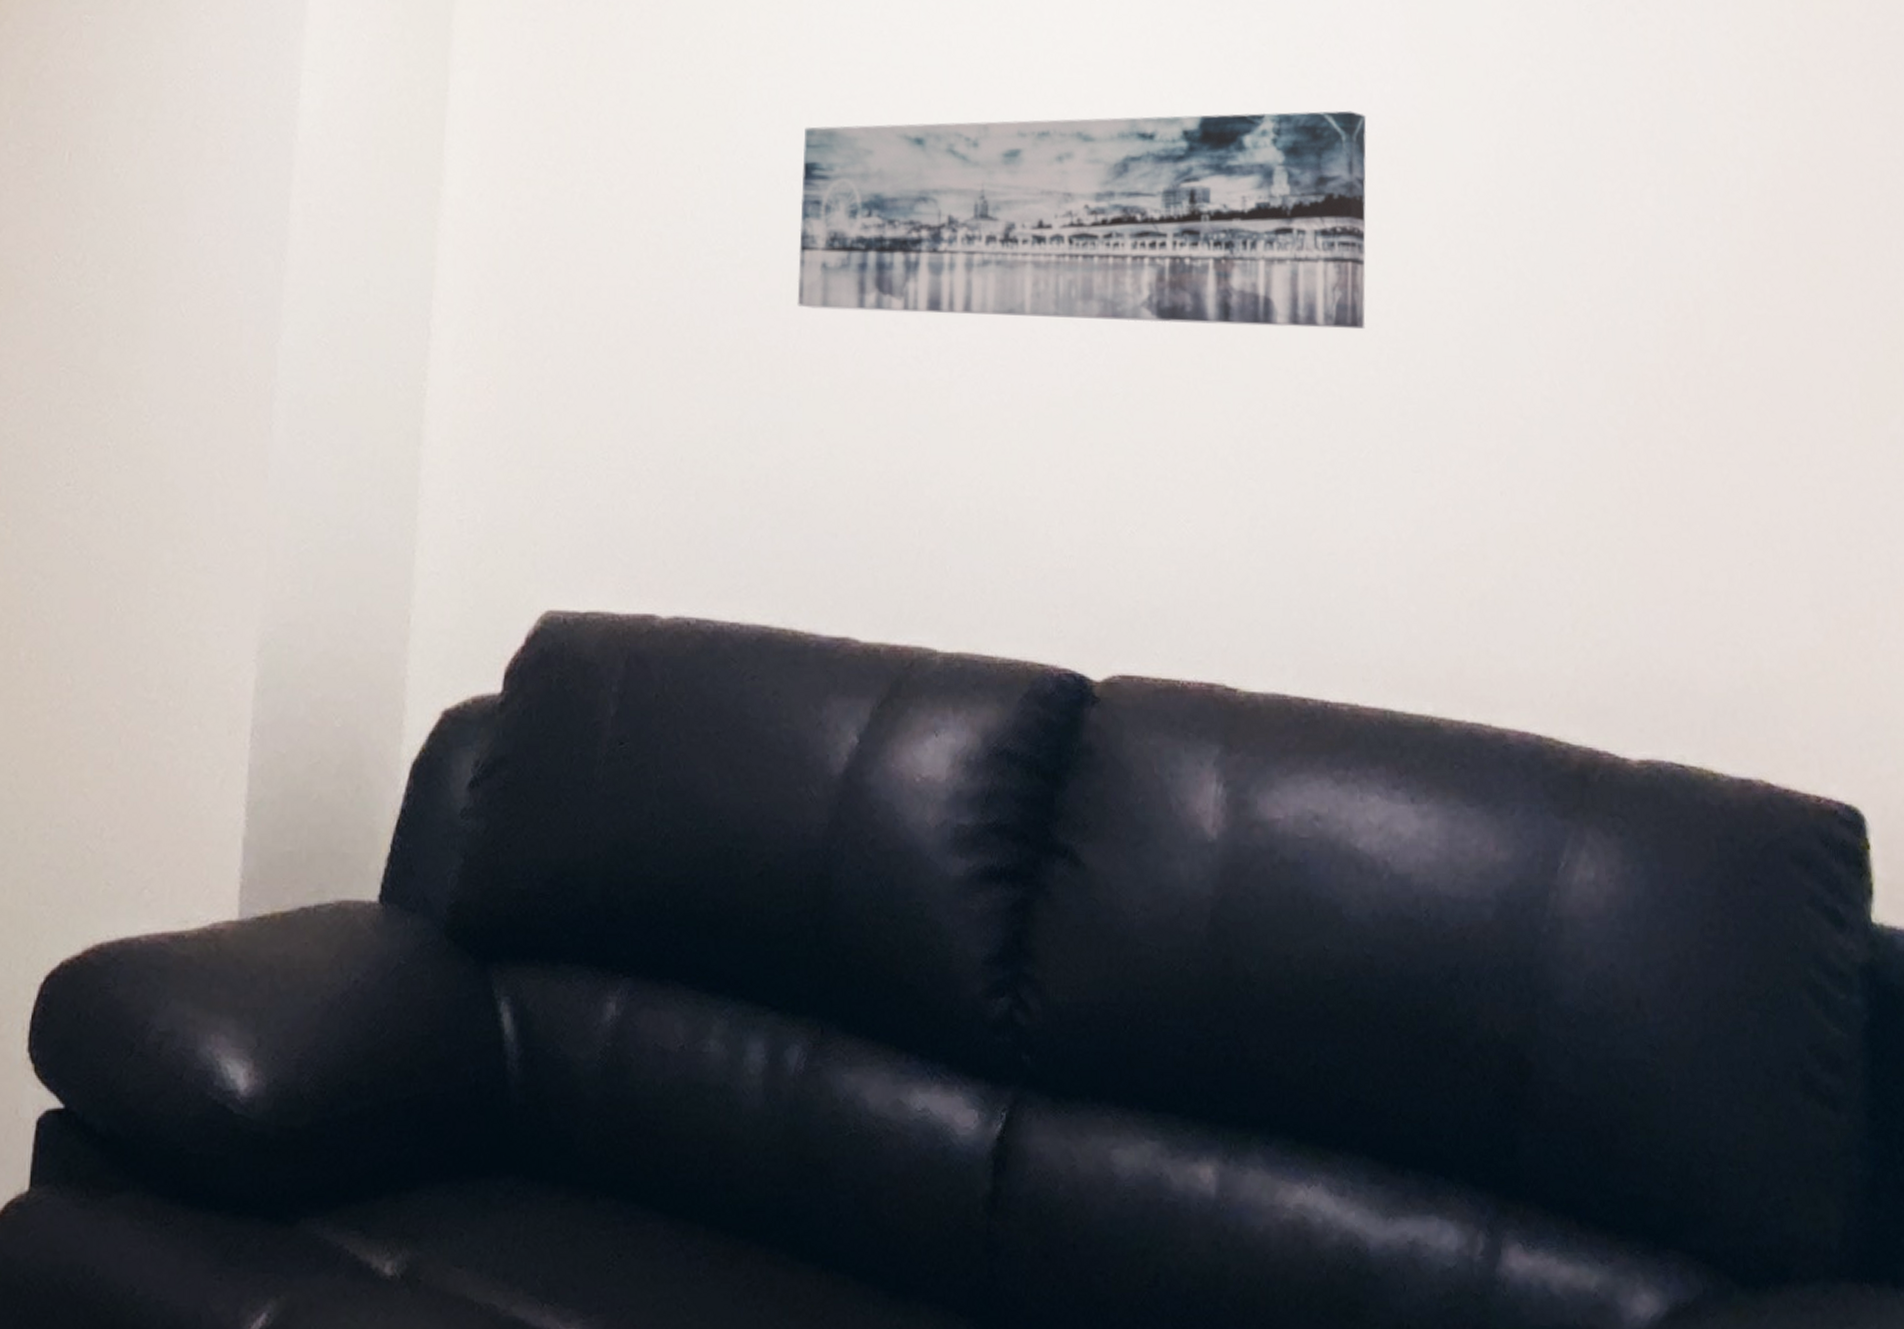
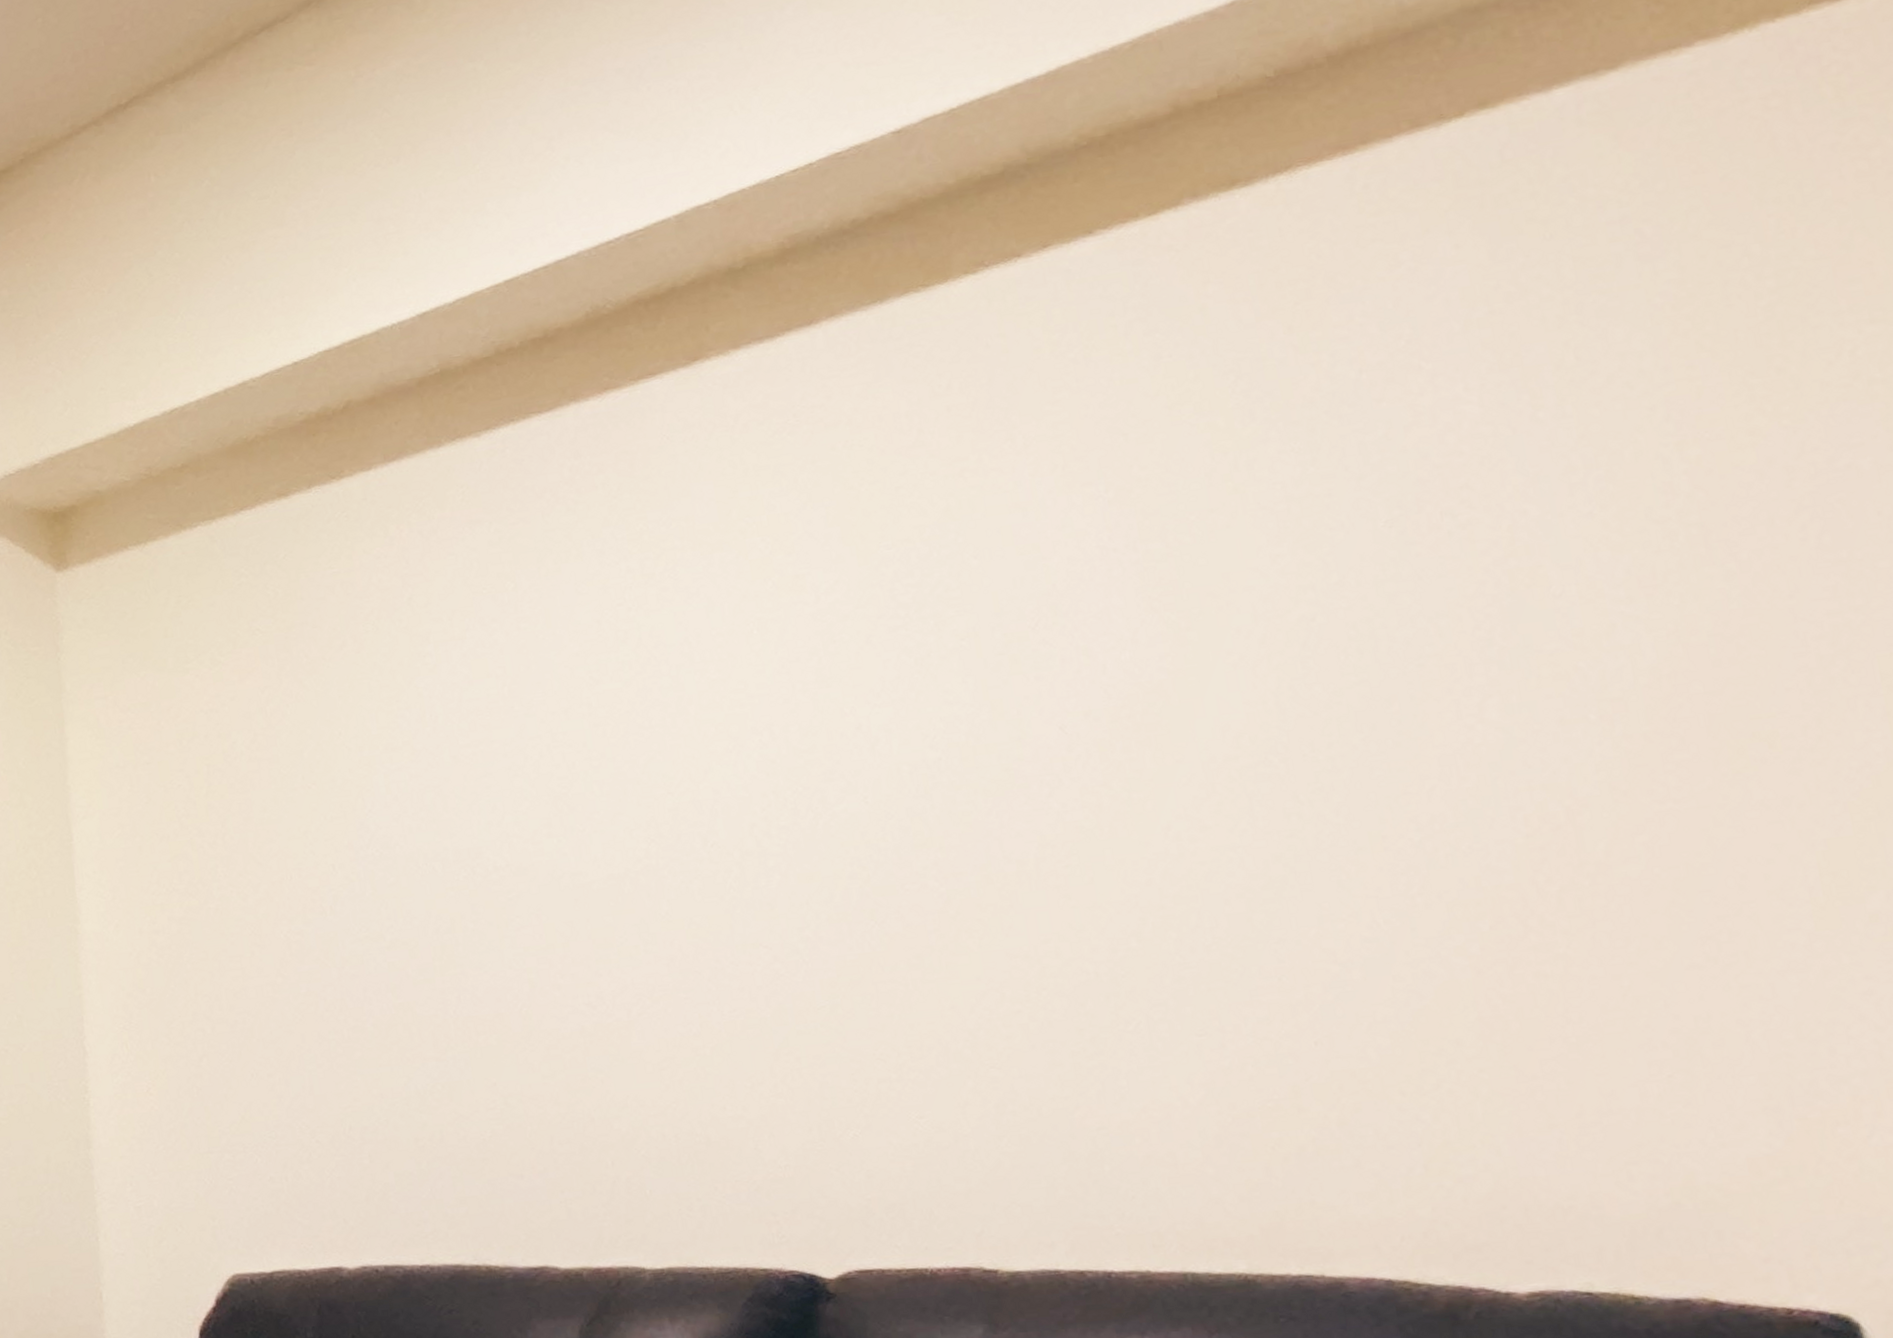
wall art: present [797,110,1367,330] -> none [440,686,1122,976]

